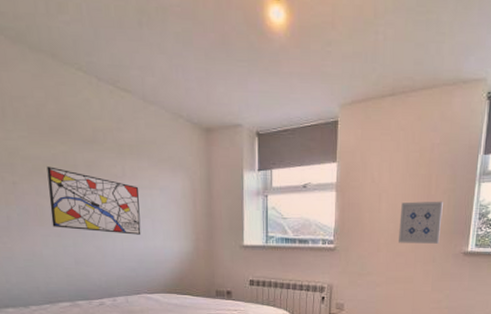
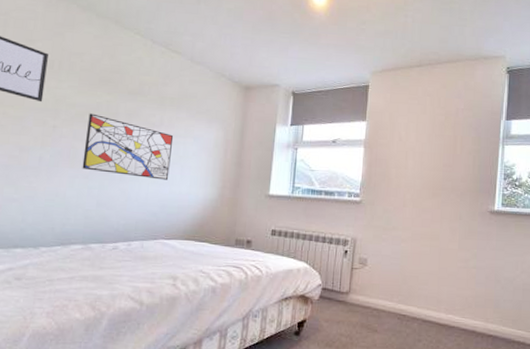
wall art: present [399,201,443,244] -> none [425,160,468,201]

